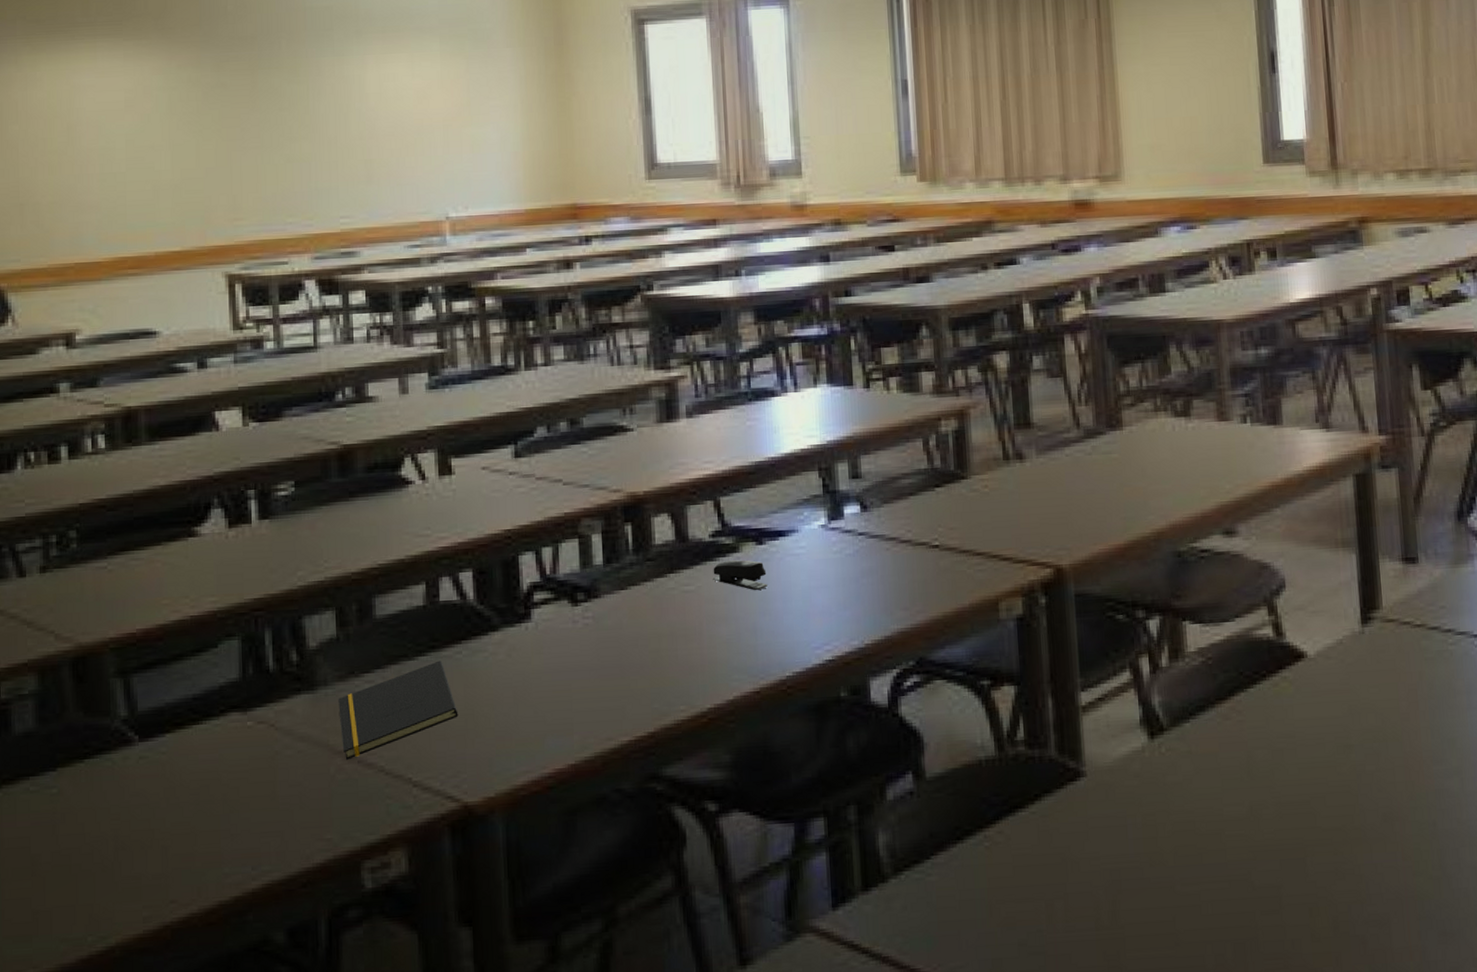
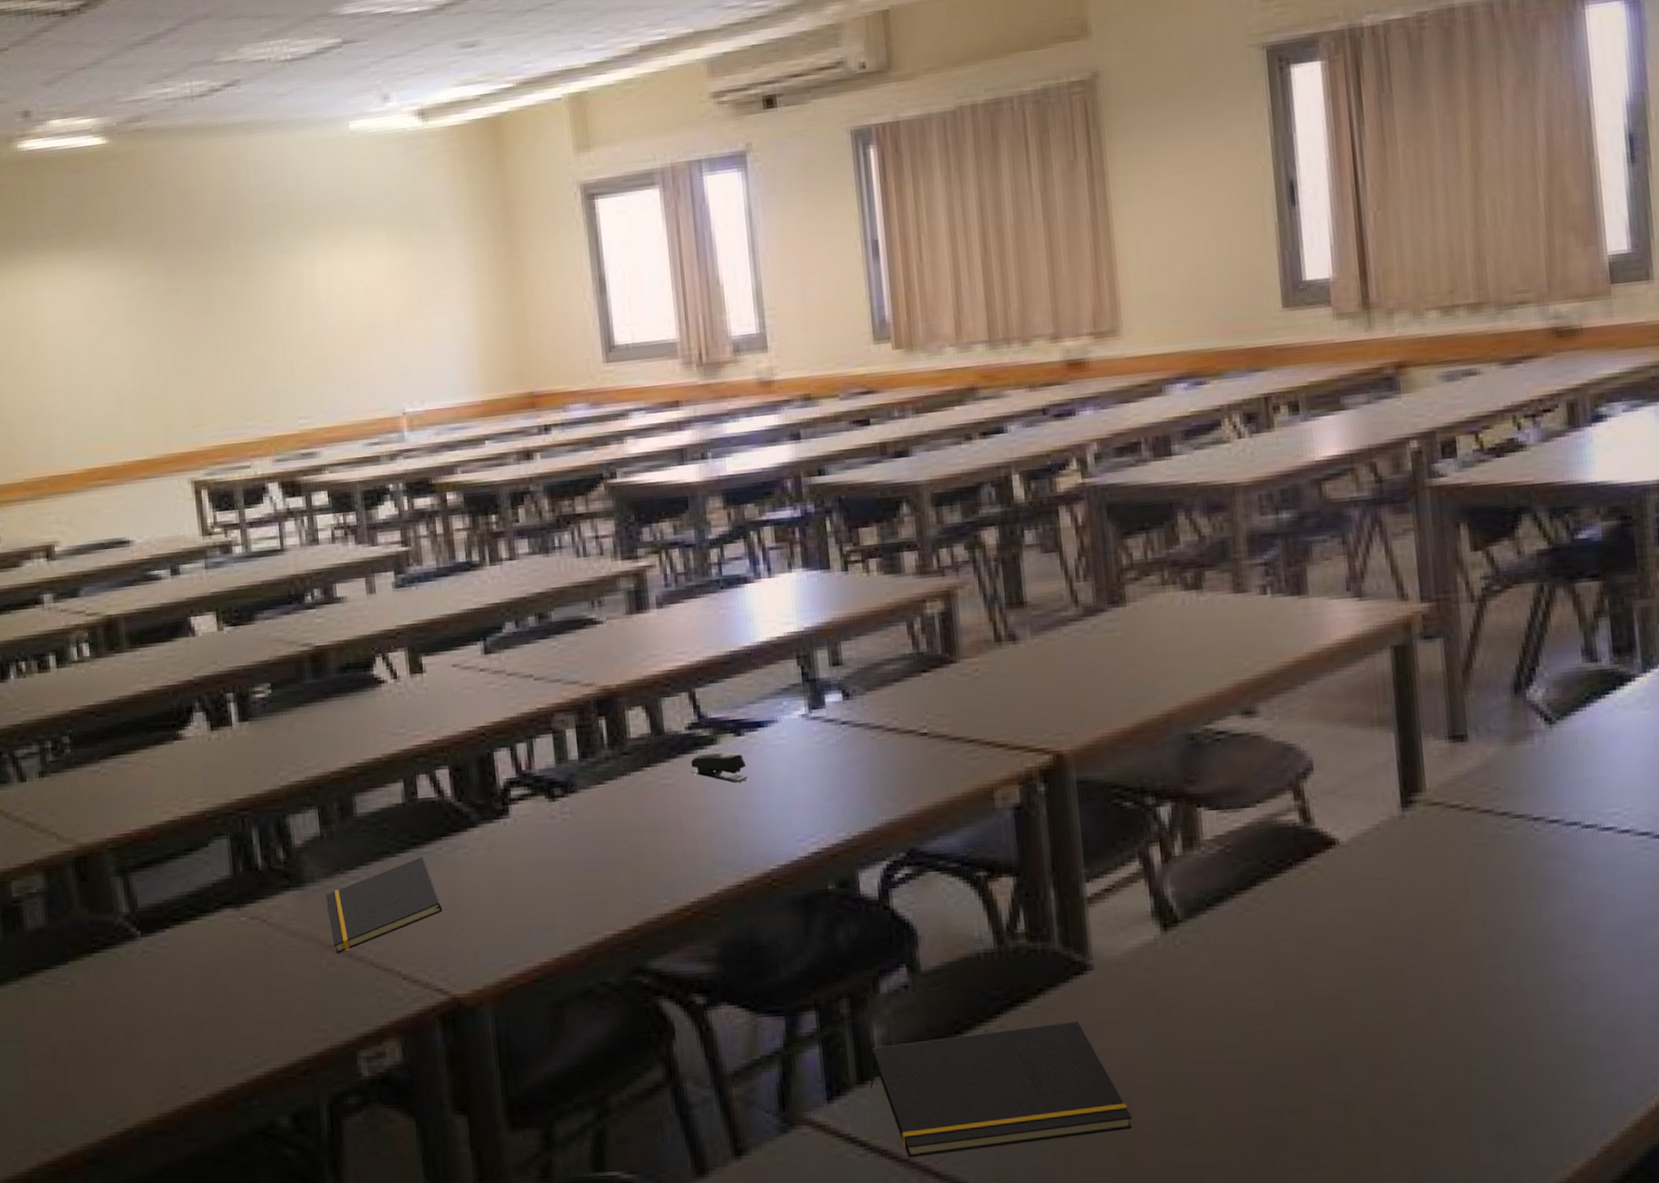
notepad: none [873,826,1119,965] -> present [869,1020,1133,1158]

